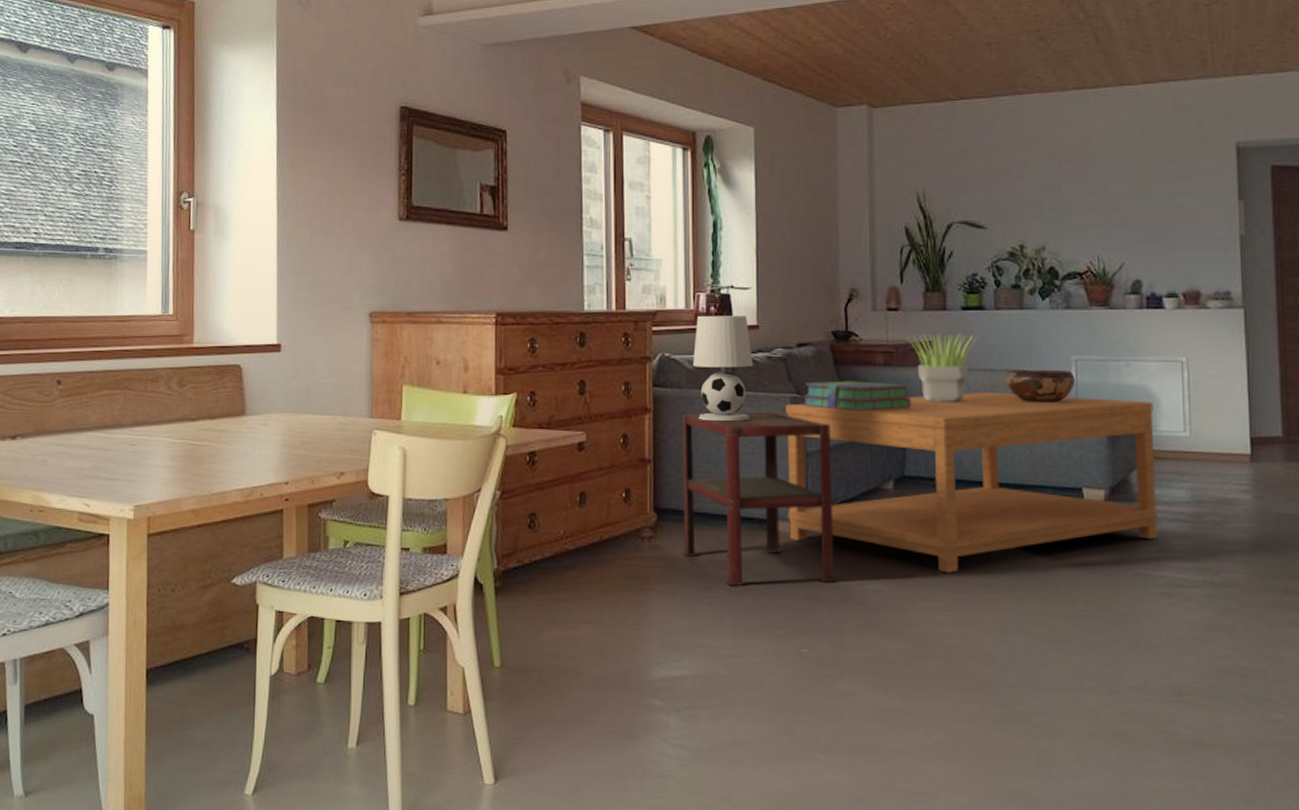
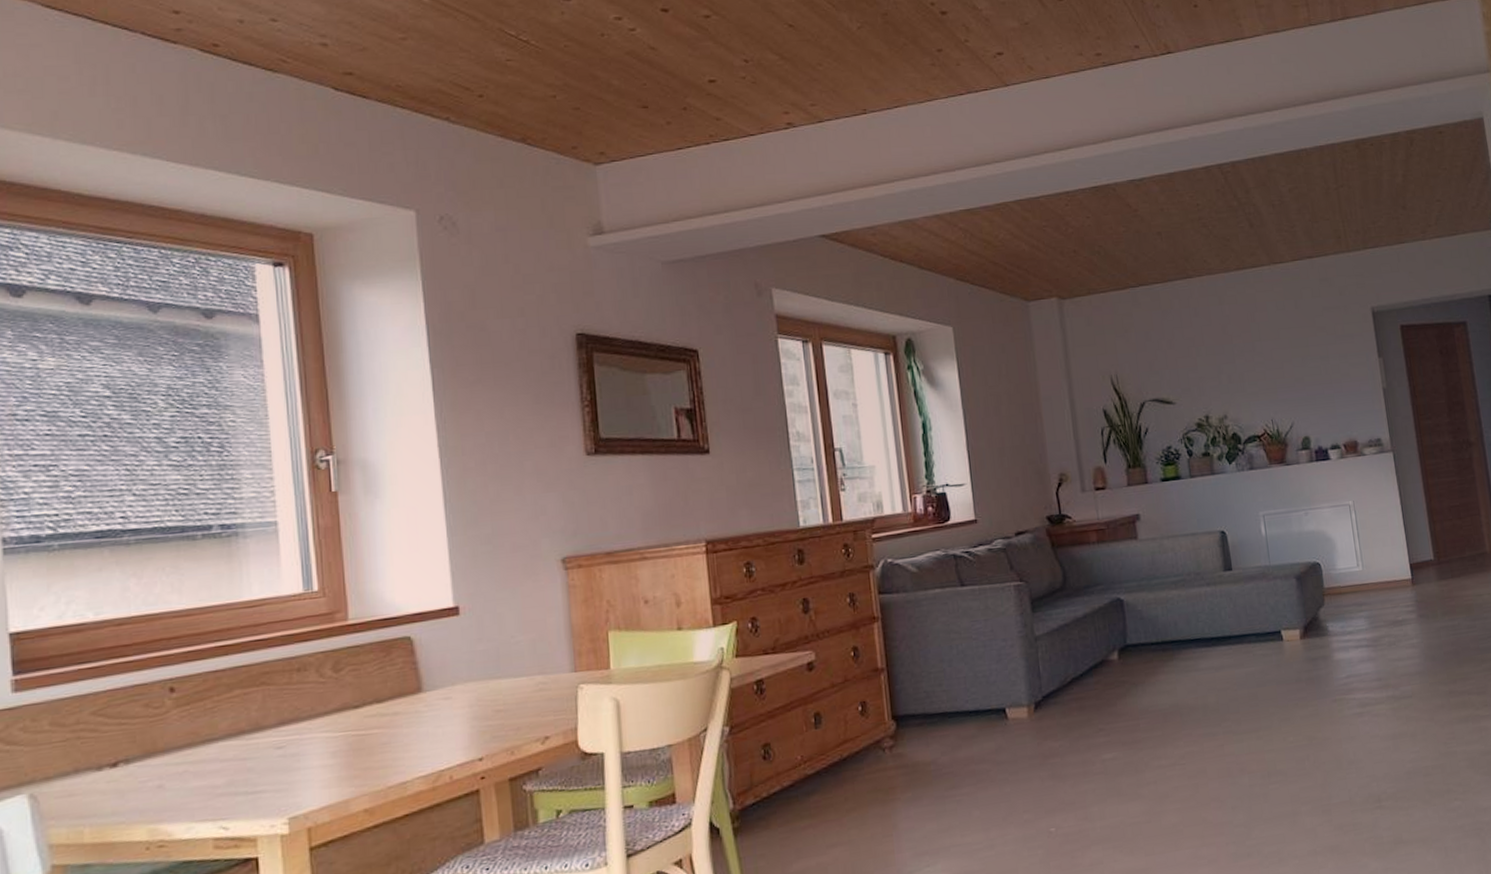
side table: present [682,412,837,587] -> none [911,602,1076,781]
table lamp: present [693,315,753,422] -> none [915,512,978,621]
coffee table: present [786,391,1158,573] -> none [1011,544,1346,730]
stack of books: present [802,381,912,411] -> none [1025,558,1127,592]
potted plant: present [906,333,980,402] -> none [1114,503,1180,571]
decorative bowl: present [1005,370,1075,404] -> none [1205,525,1265,560]

